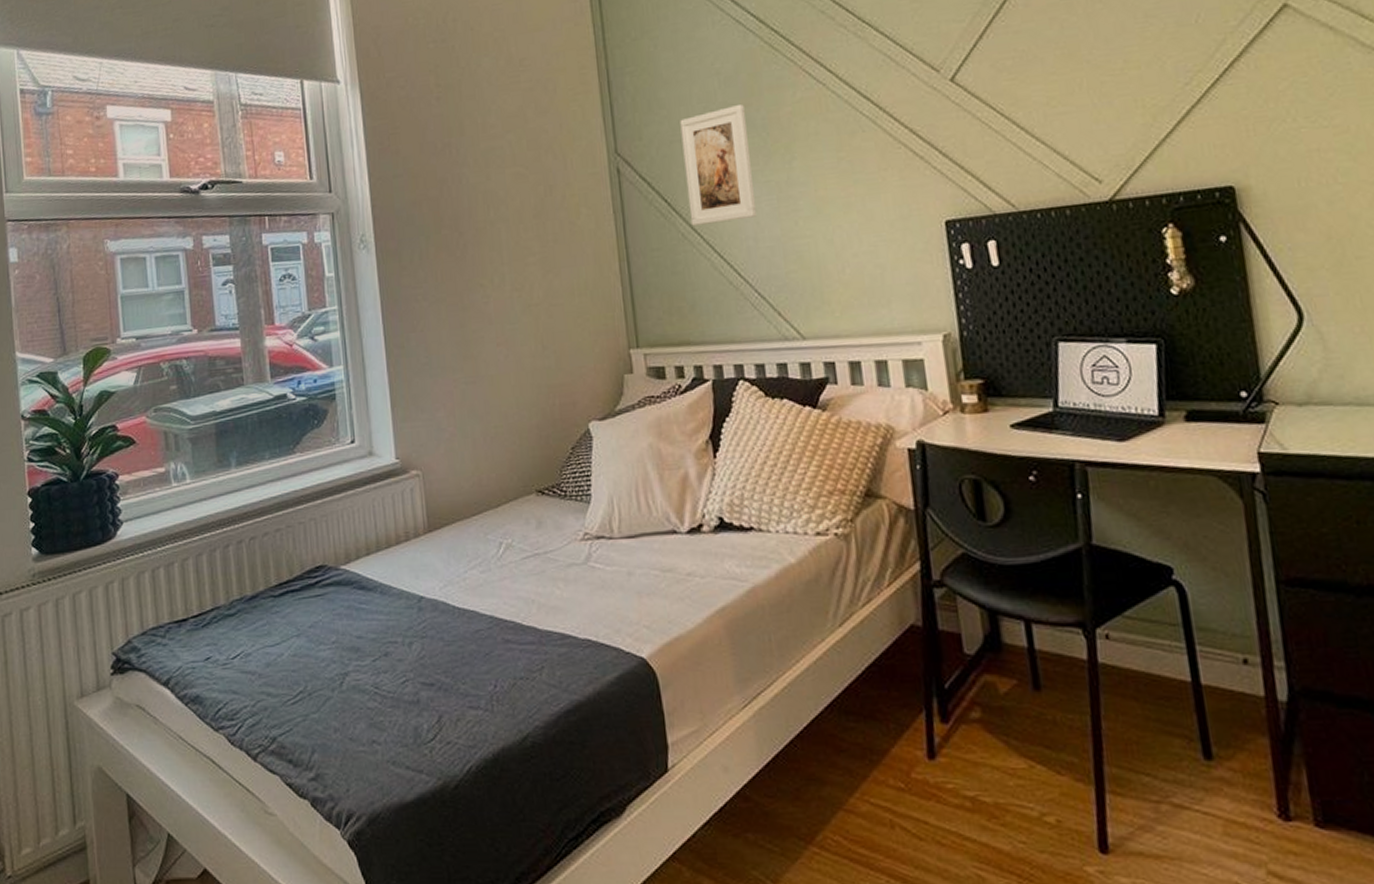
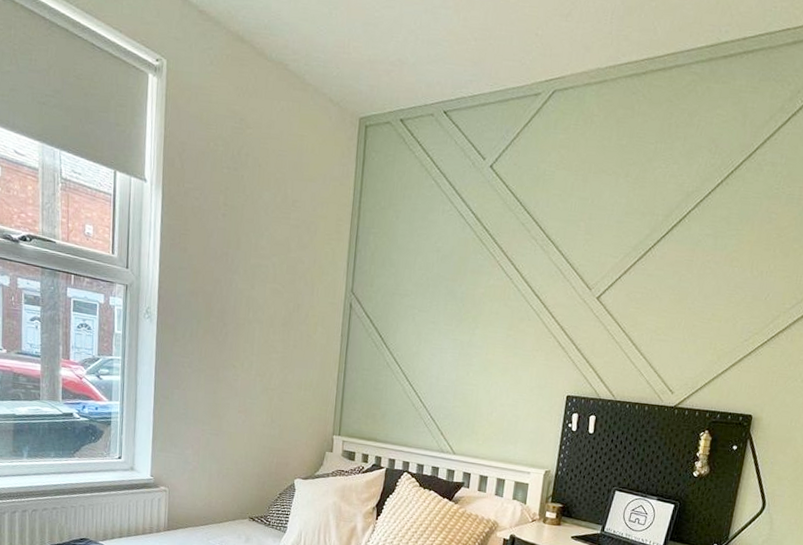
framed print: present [680,104,757,226] -> none [395,278,451,363]

